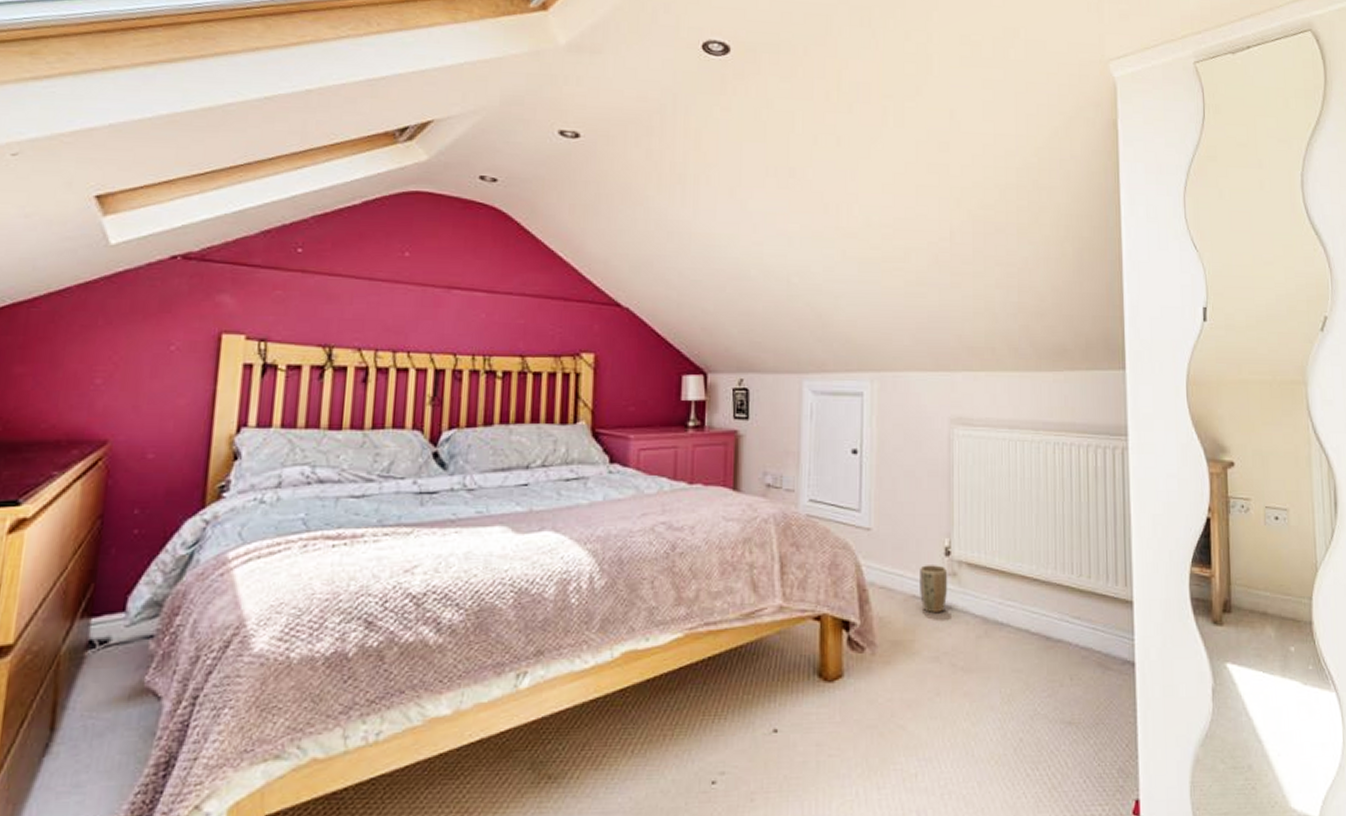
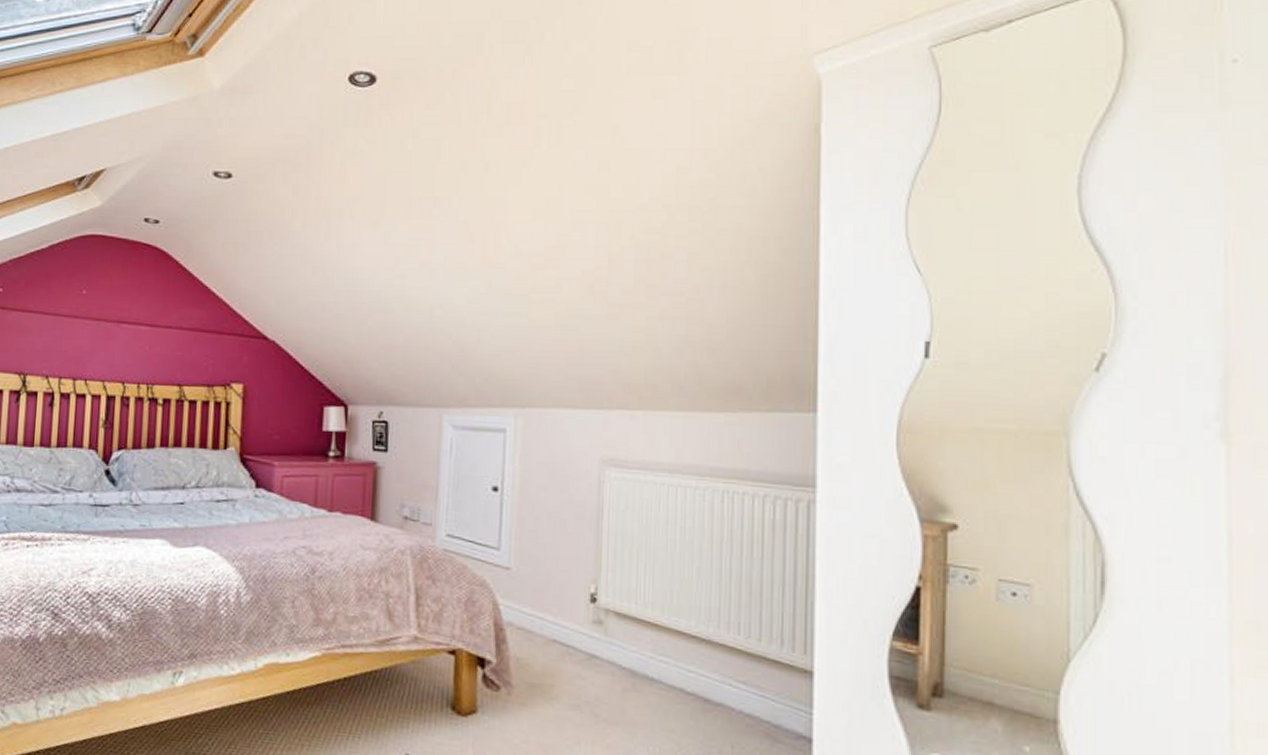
plant pot: present [920,565,948,612] -> none [561,610,593,660]

